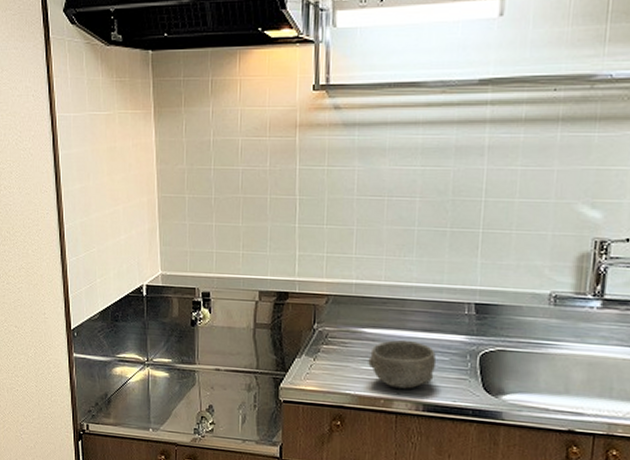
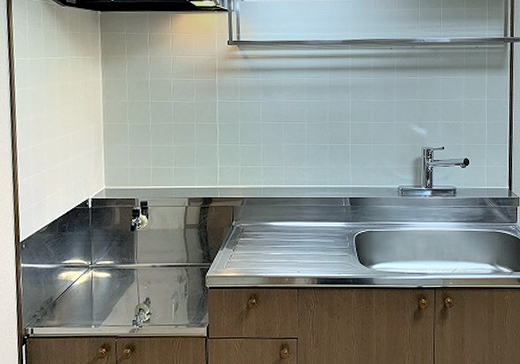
bowl: present [368,339,437,389] -> none [275,229,325,268]

